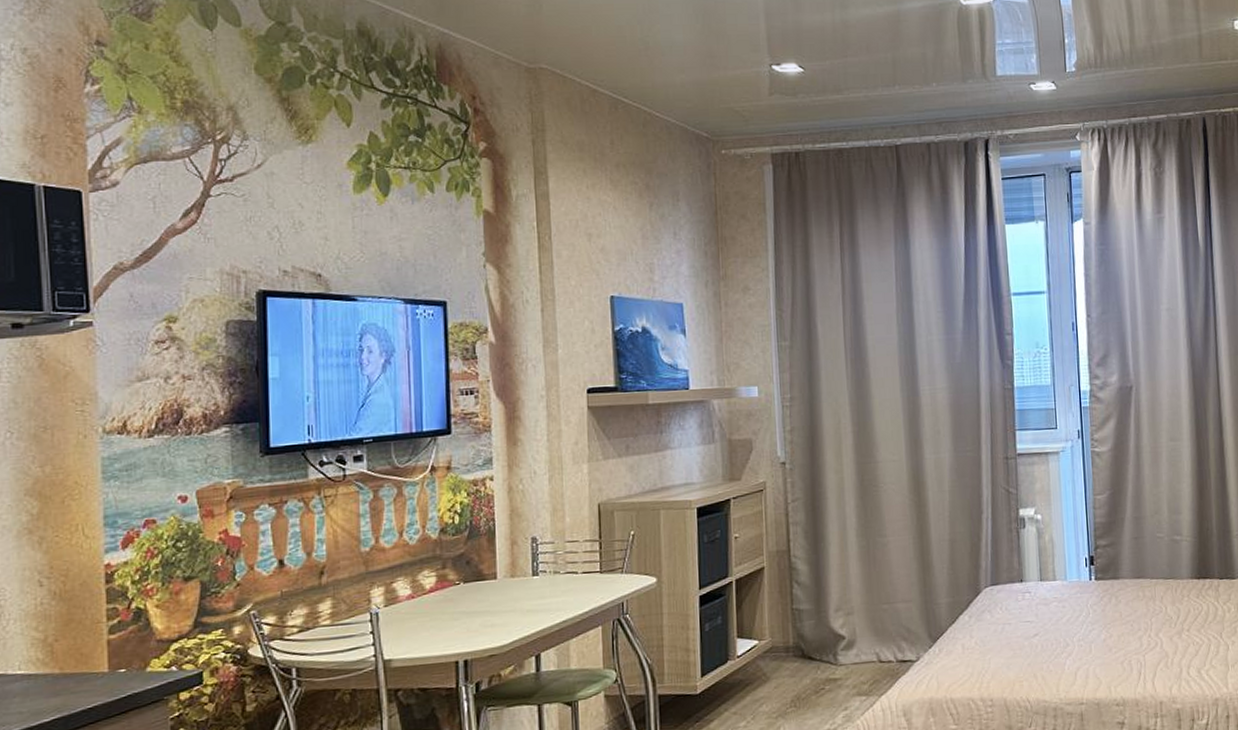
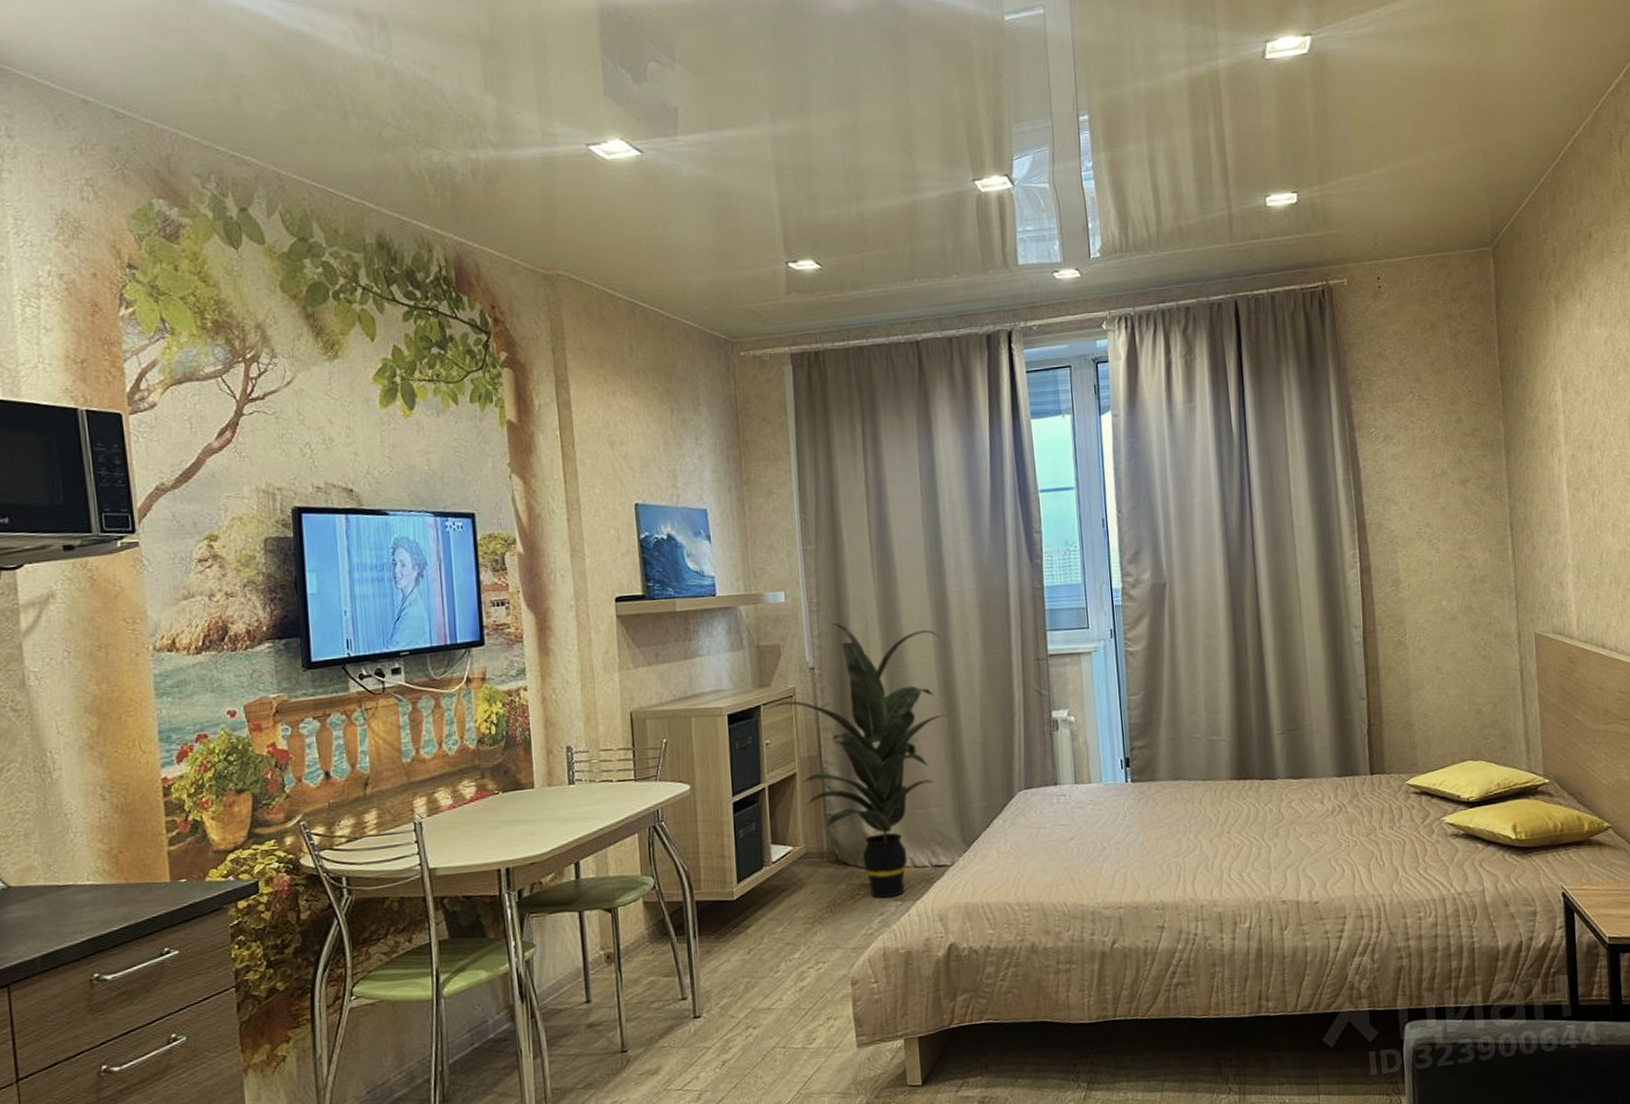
indoor plant: none [740,418,916,694] -> present [770,623,947,899]

